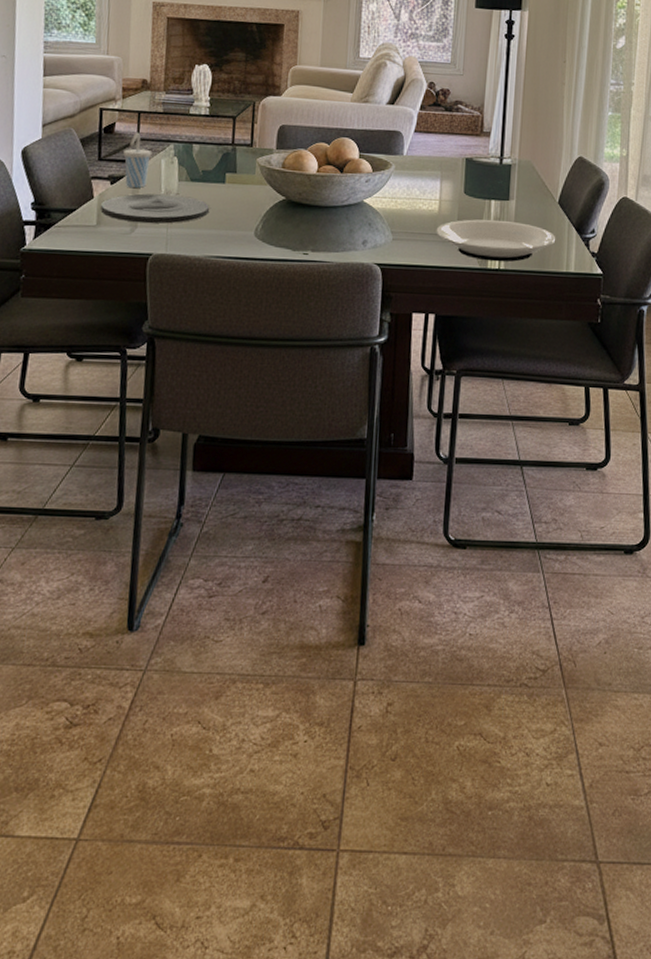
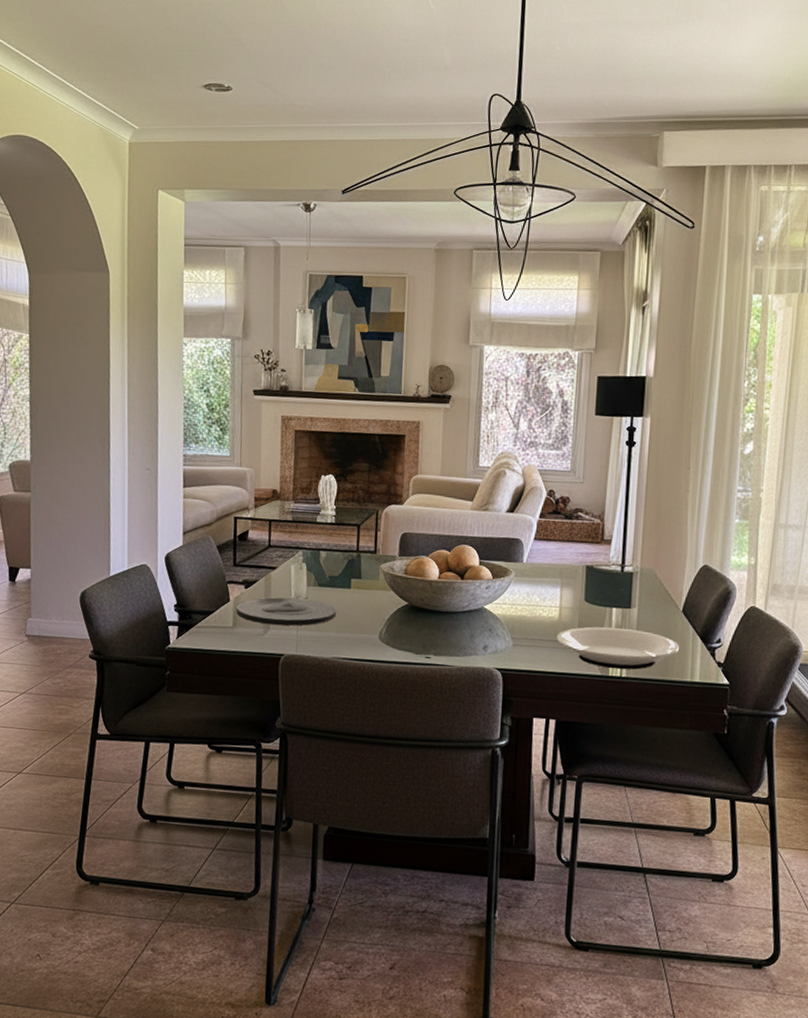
cup: present [123,132,151,188] -> none [256,539,282,592]

